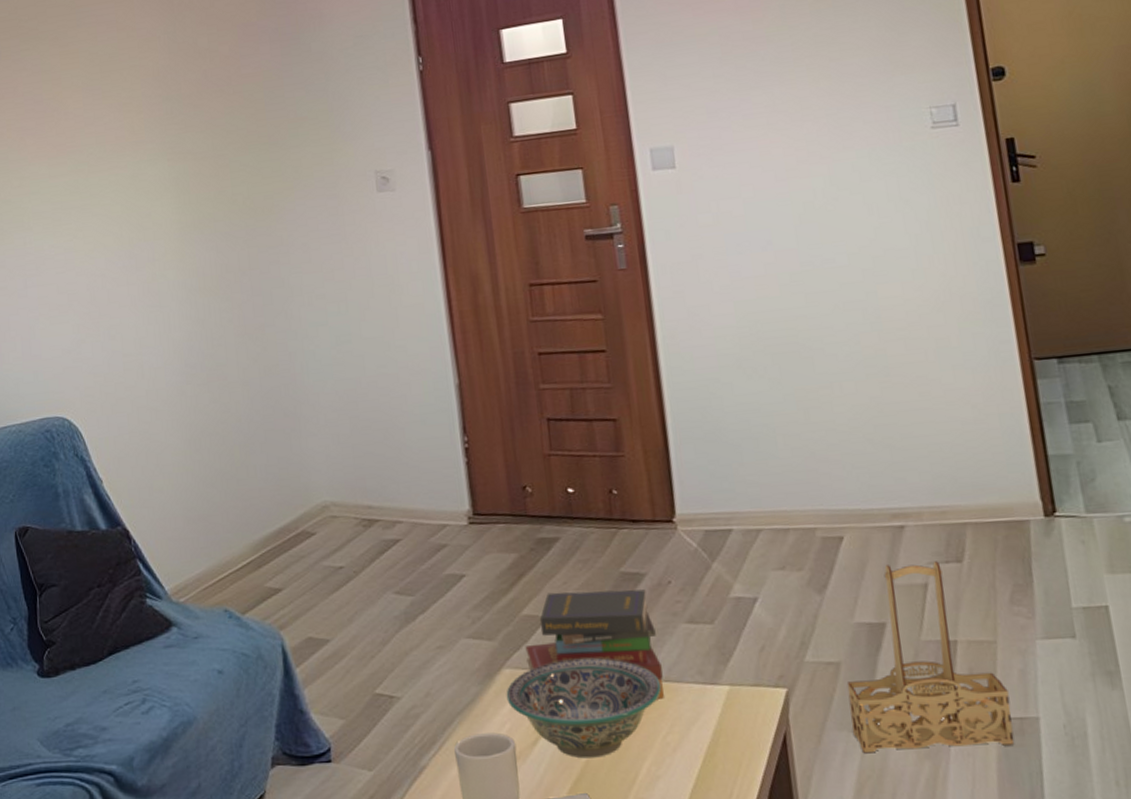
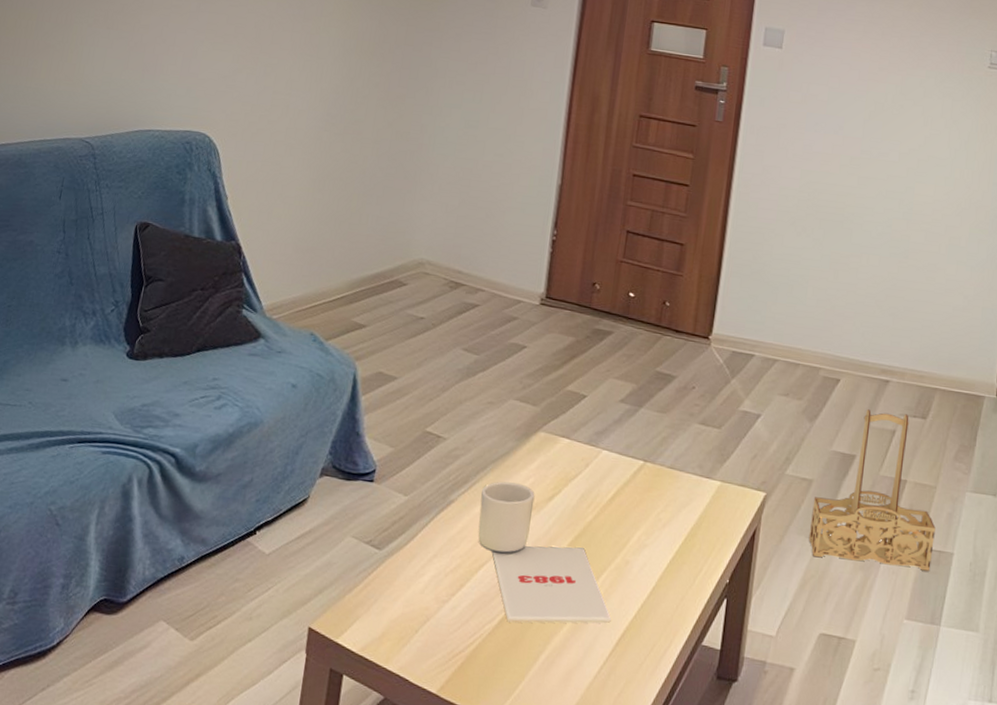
decorative bowl: present [506,657,662,759] -> none [536,434,666,521]
books: present [525,589,664,699] -> none [560,376,673,482]

